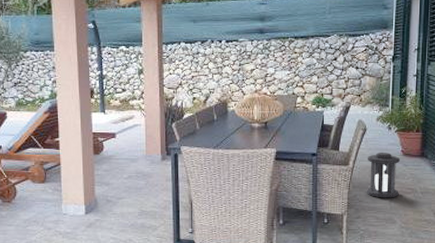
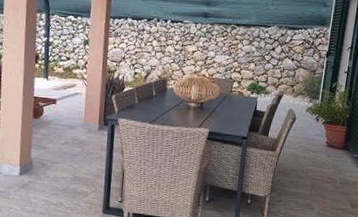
lantern: present [366,153,400,198] -> none [289,142,324,186]

